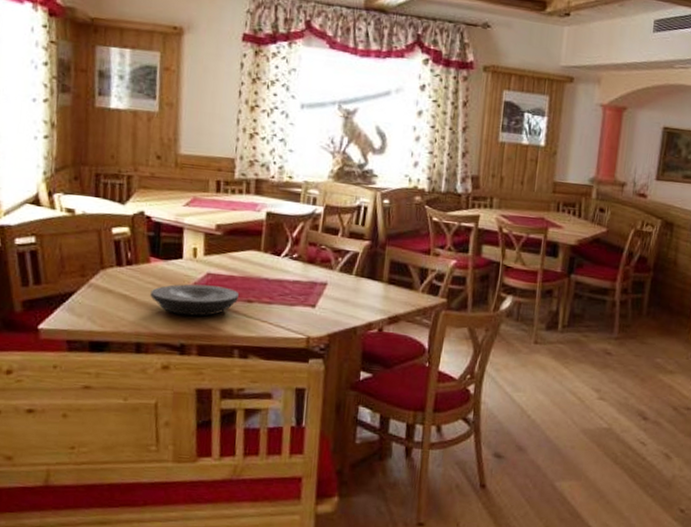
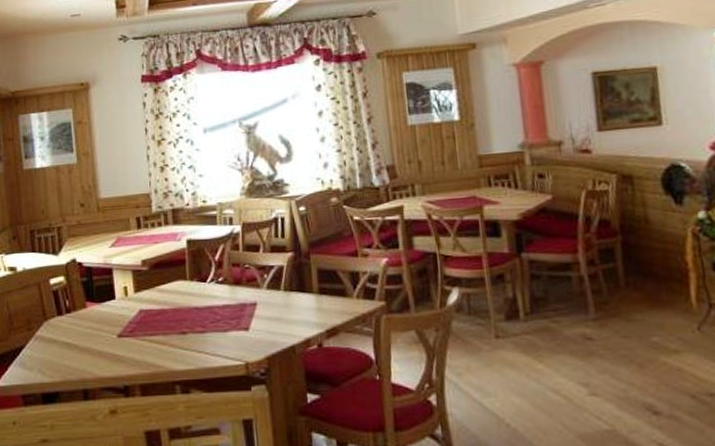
plate: present [150,284,240,316] -> none [90,321,173,356]

